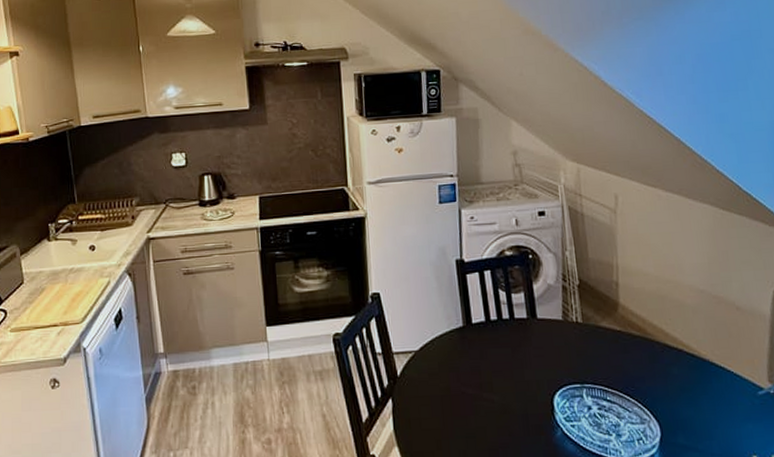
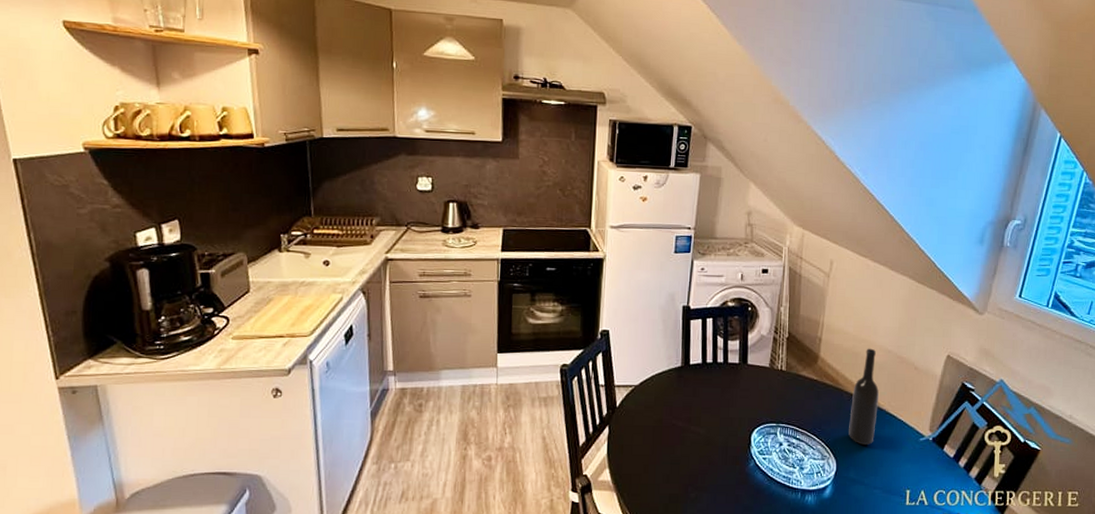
bottle: none [665,289,701,403] -> present [849,348,879,445]

